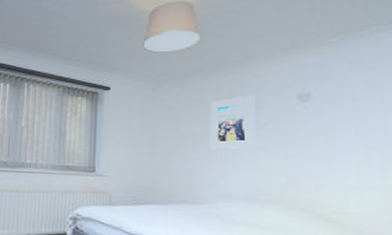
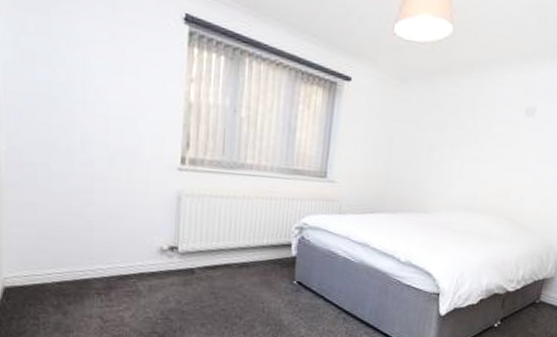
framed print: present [209,95,255,149] -> none [442,104,491,160]

